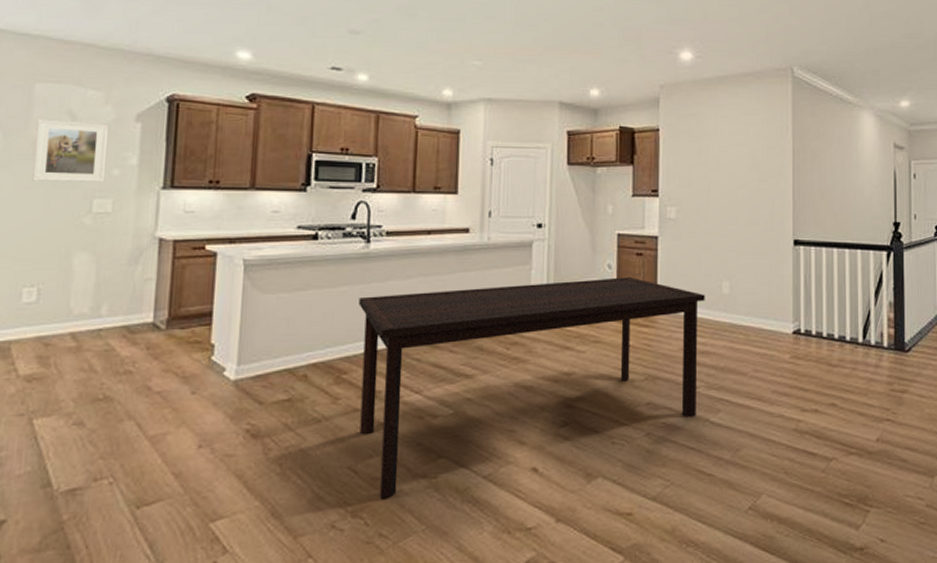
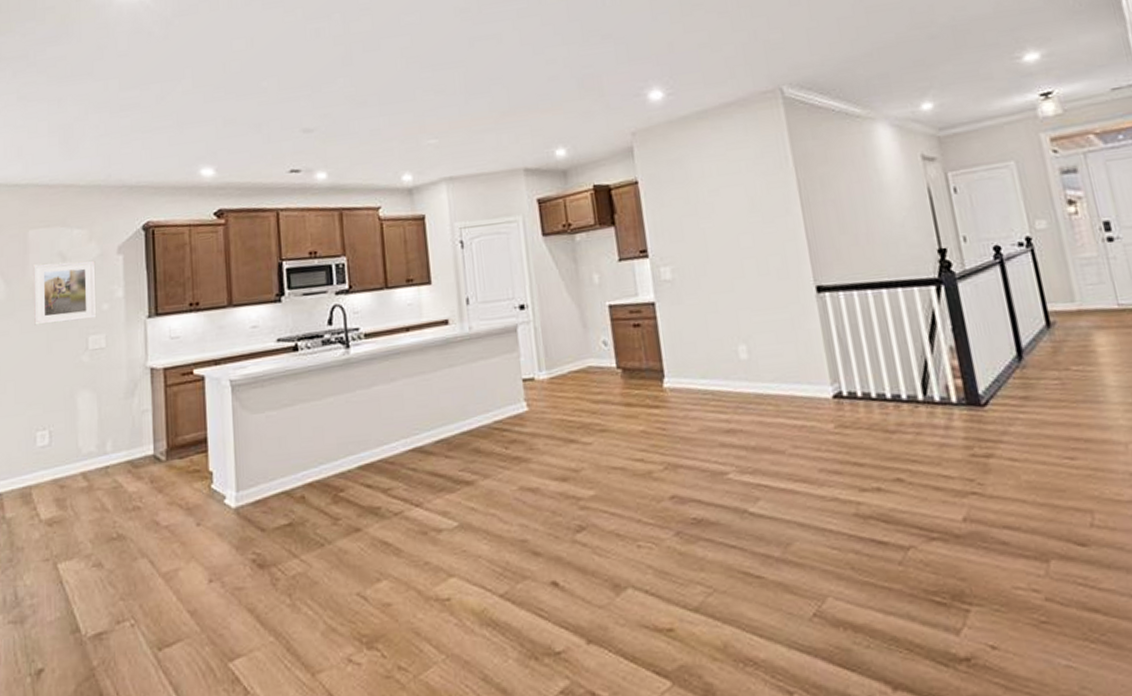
dining table: present [358,276,705,500] -> none [346,352,731,628]

